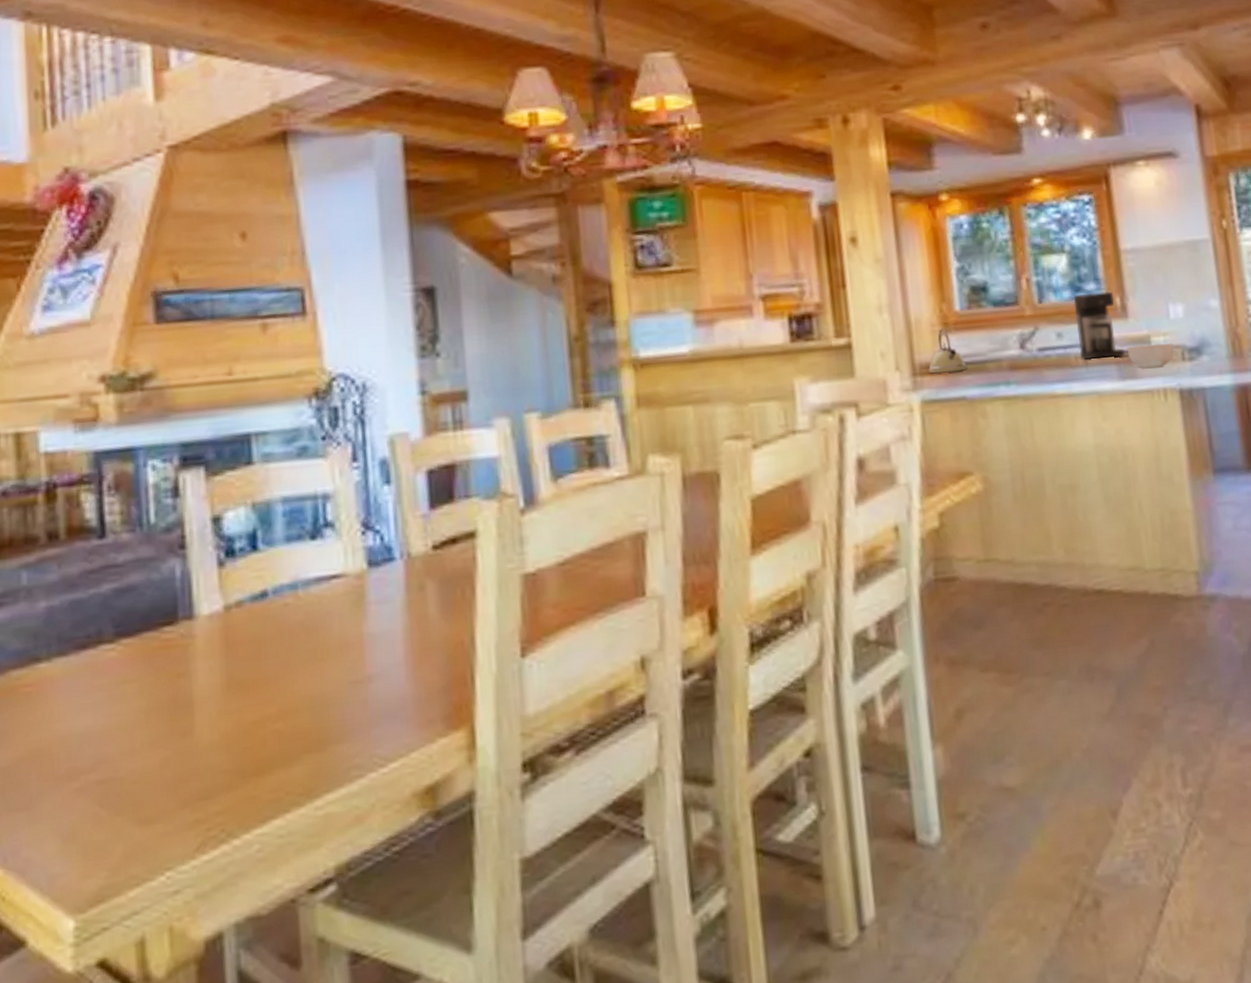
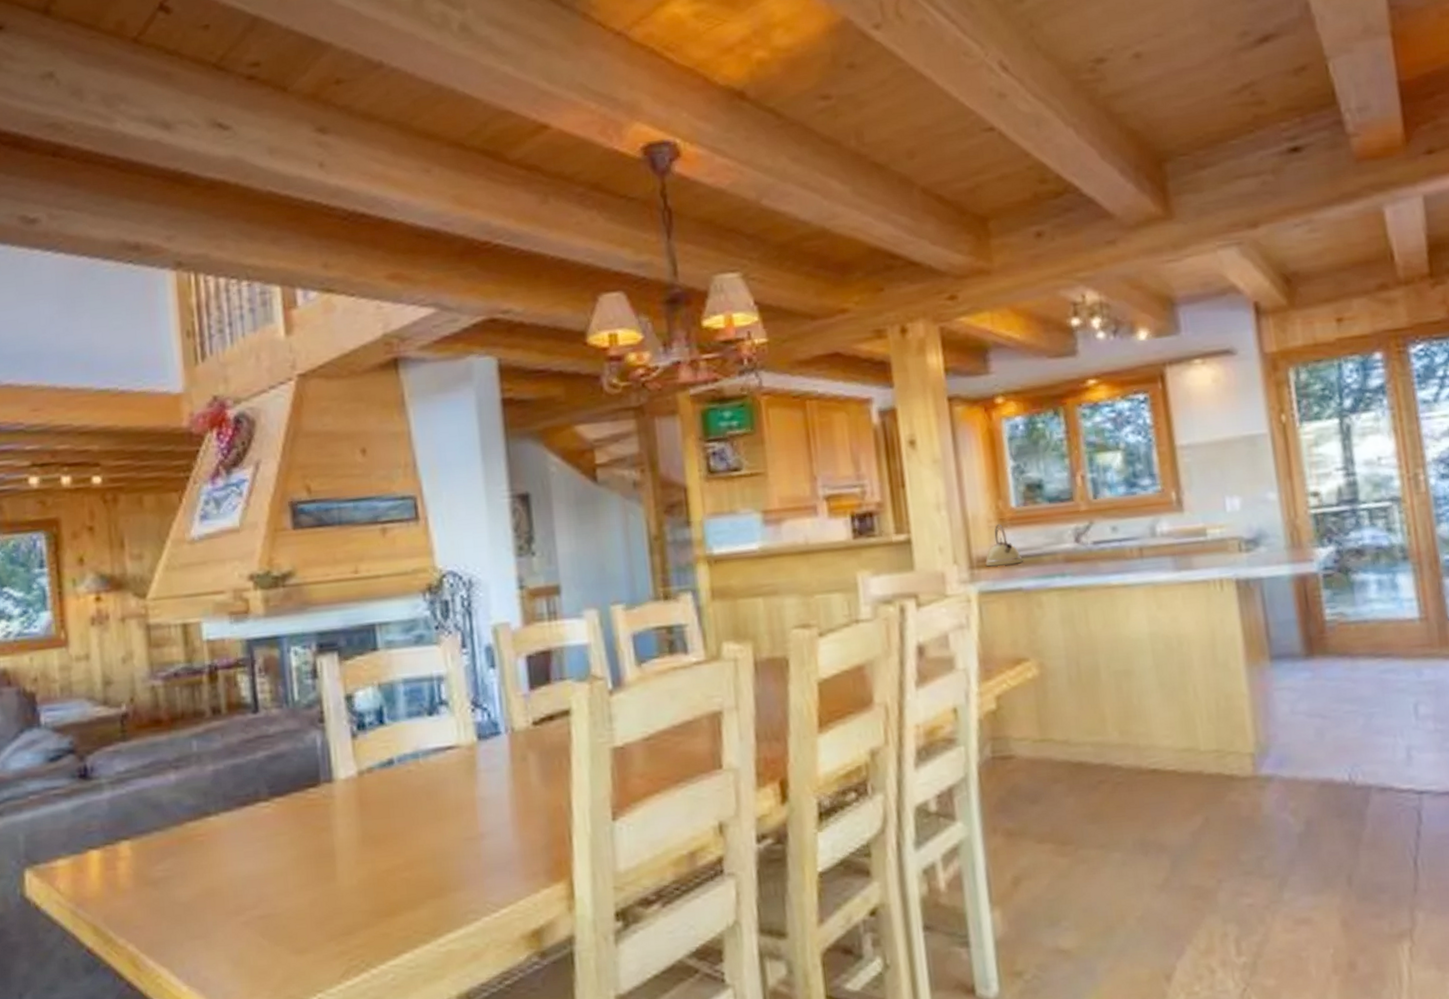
coffee maker: present [1073,291,1126,361] -> none [1128,486,1181,553]
bowl: present [1126,343,1174,369] -> none [1182,535,1230,561]

